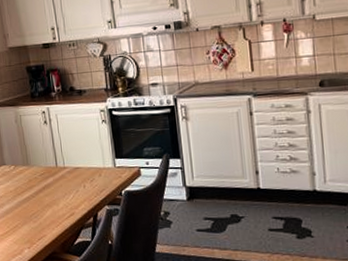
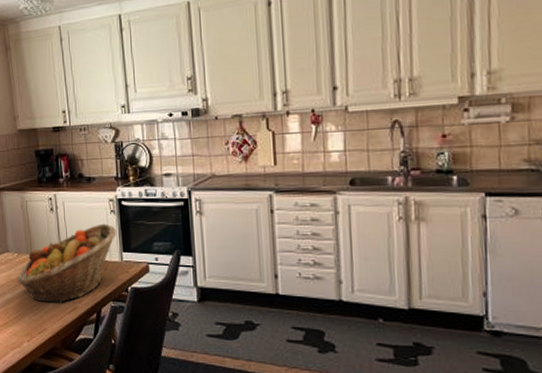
fruit basket: none [14,133,109,211] -> present [16,223,116,303]

